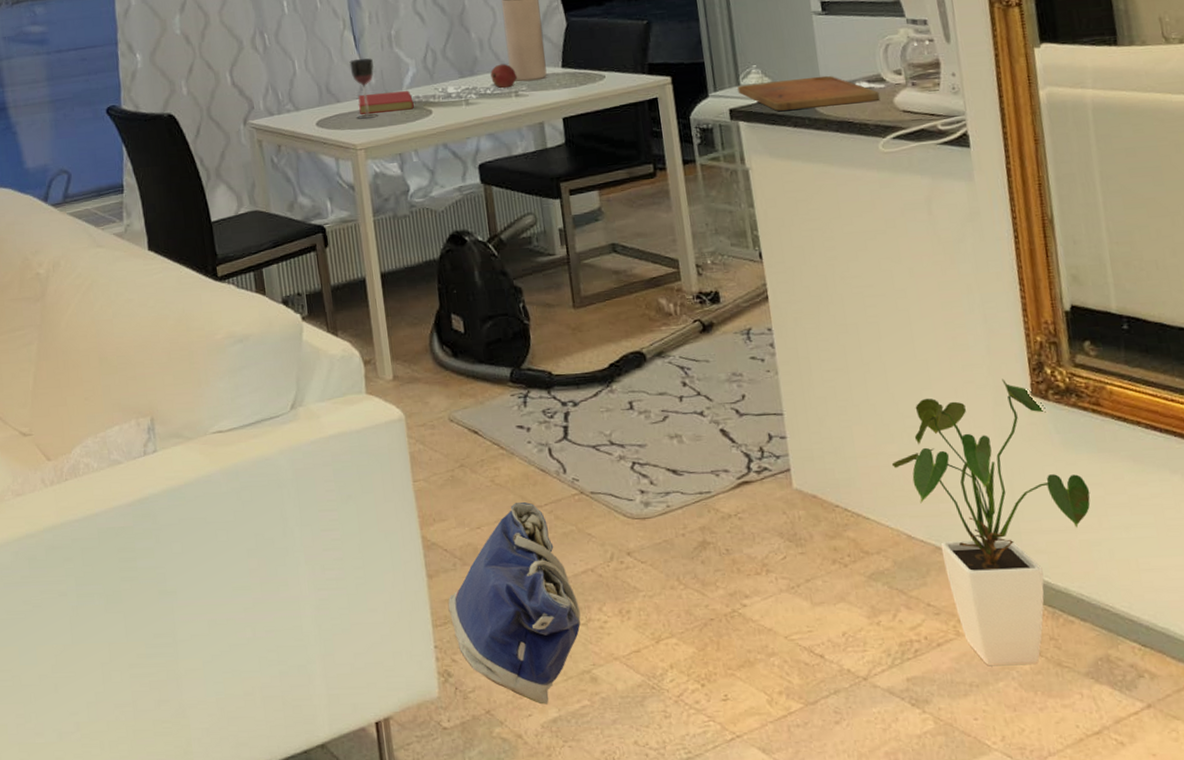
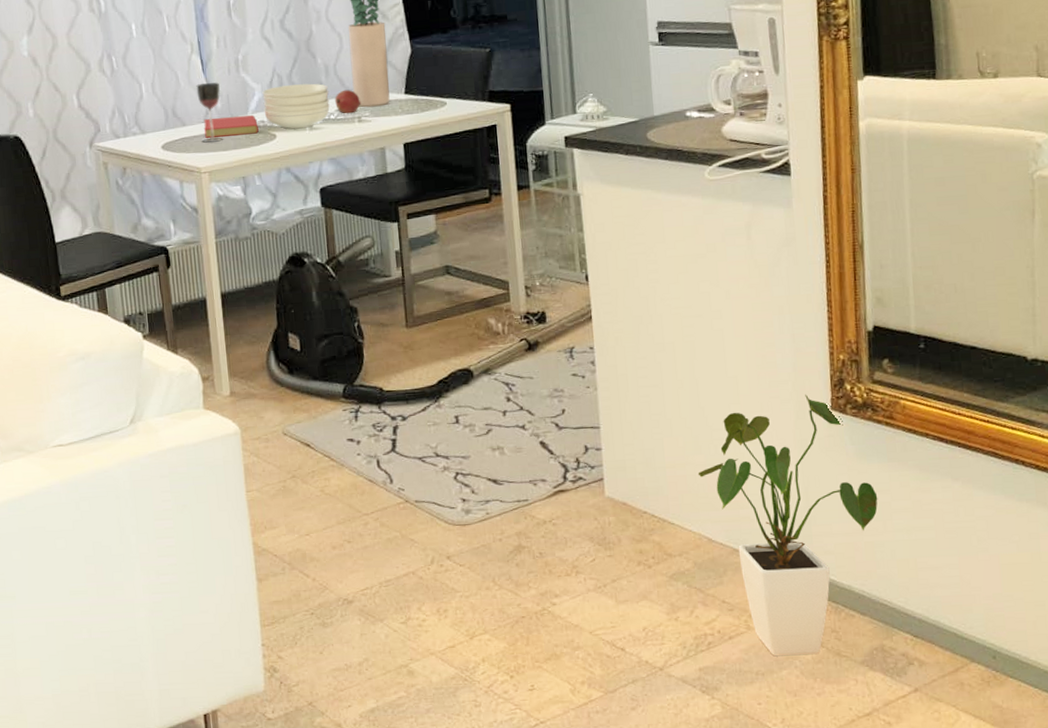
bowl: none [416,58,486,105] -> present [262,83,330,130]
tote bag: present [447,502,581,705] -> none [276,510,401,696]
cutting board: present [737,75,880,111] -> none [574,104,709,139]

